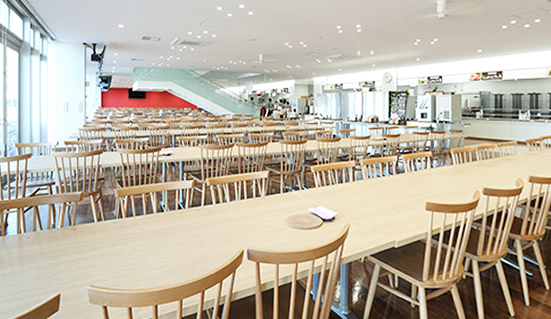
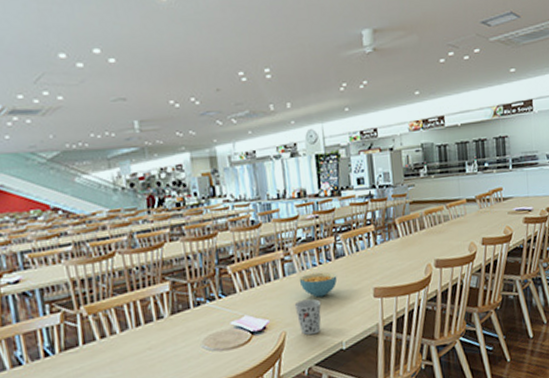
cup: none [359,202,381,231] -> present [294,298,321,336]
cereal bowl: none [365,182,396,202] -> present [299,272,337,298]

